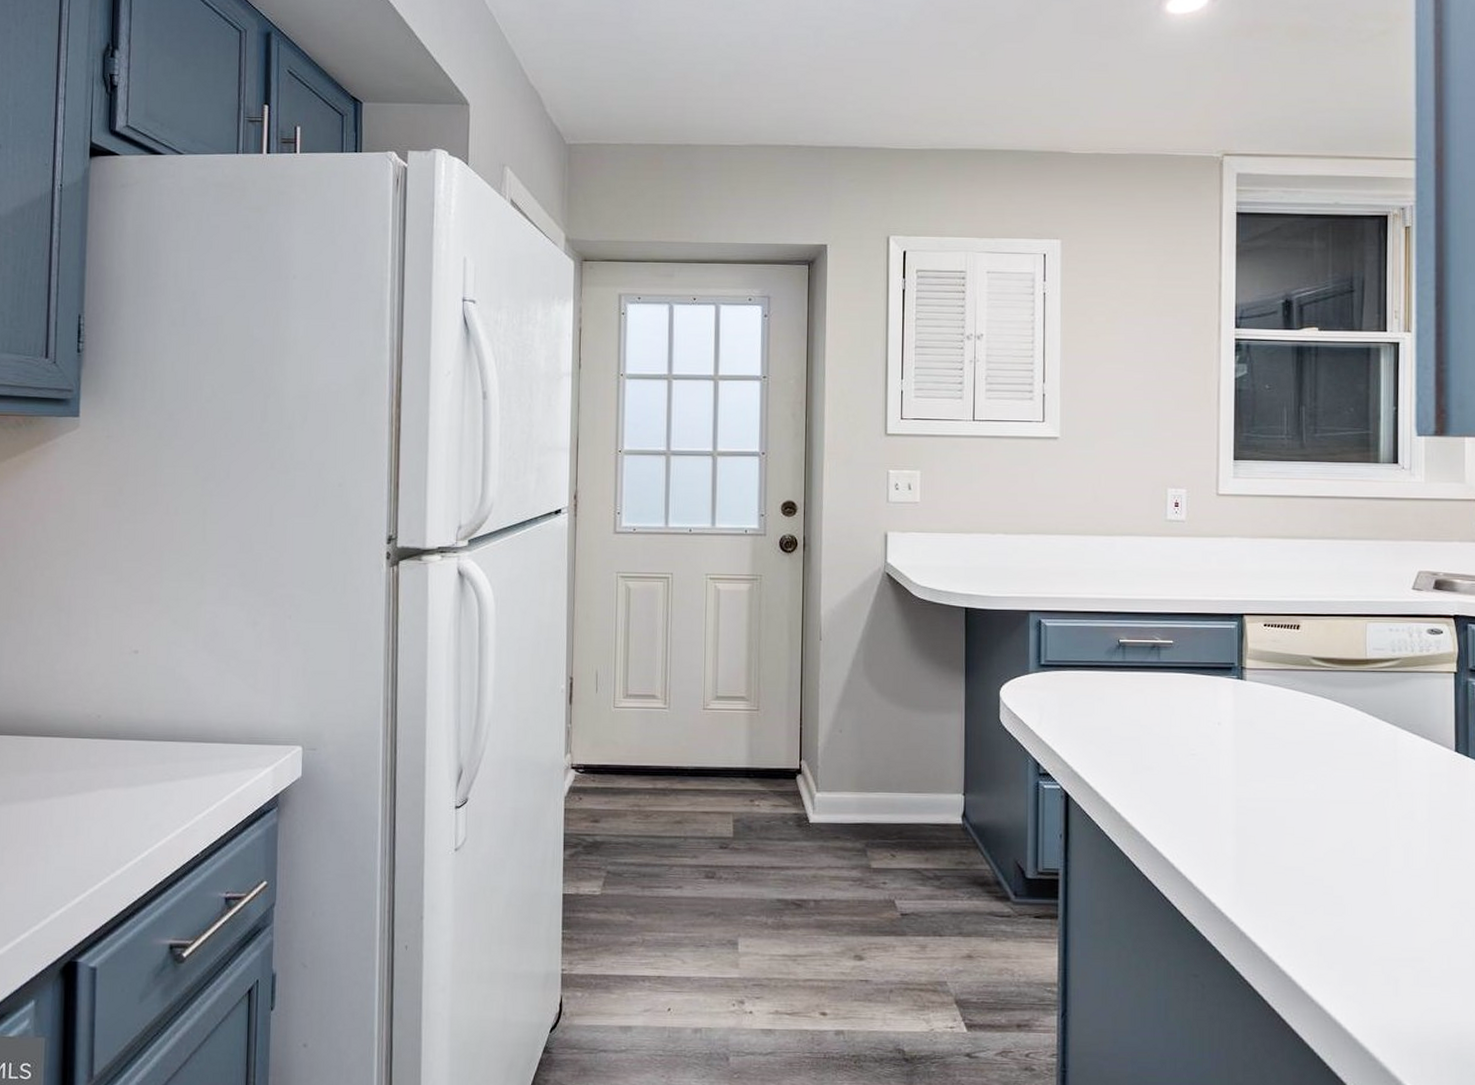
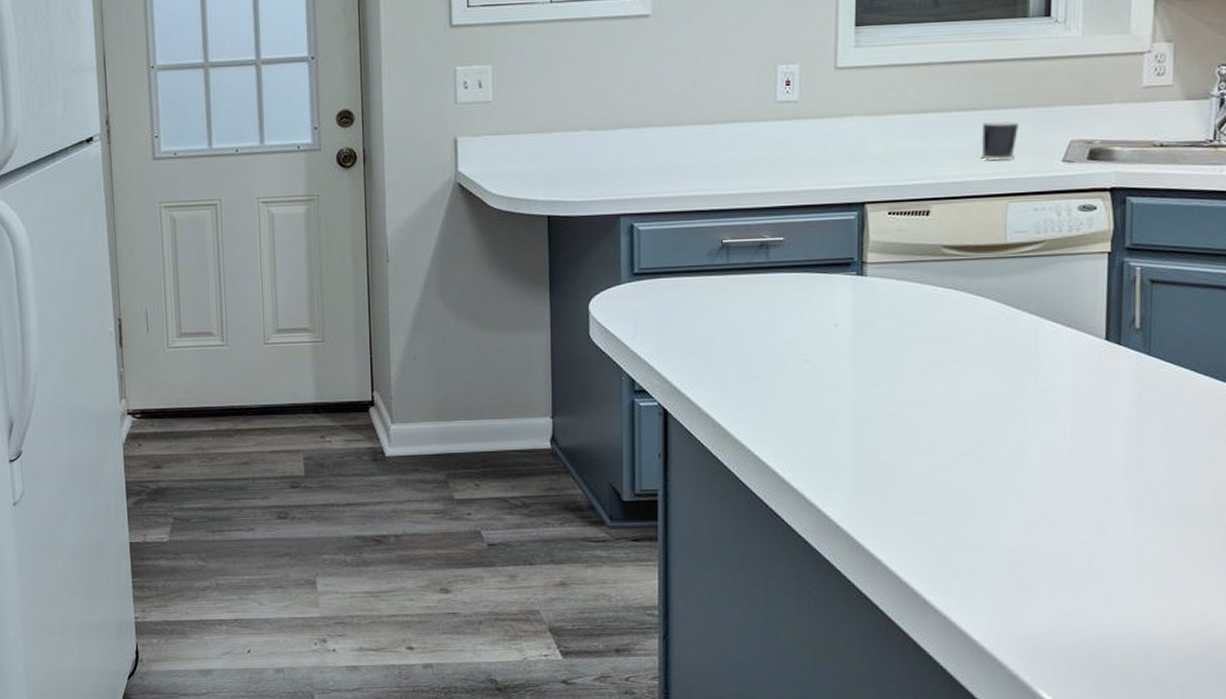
mug: none [1343,551,1374,585] -> present [981,121,1019,161]

